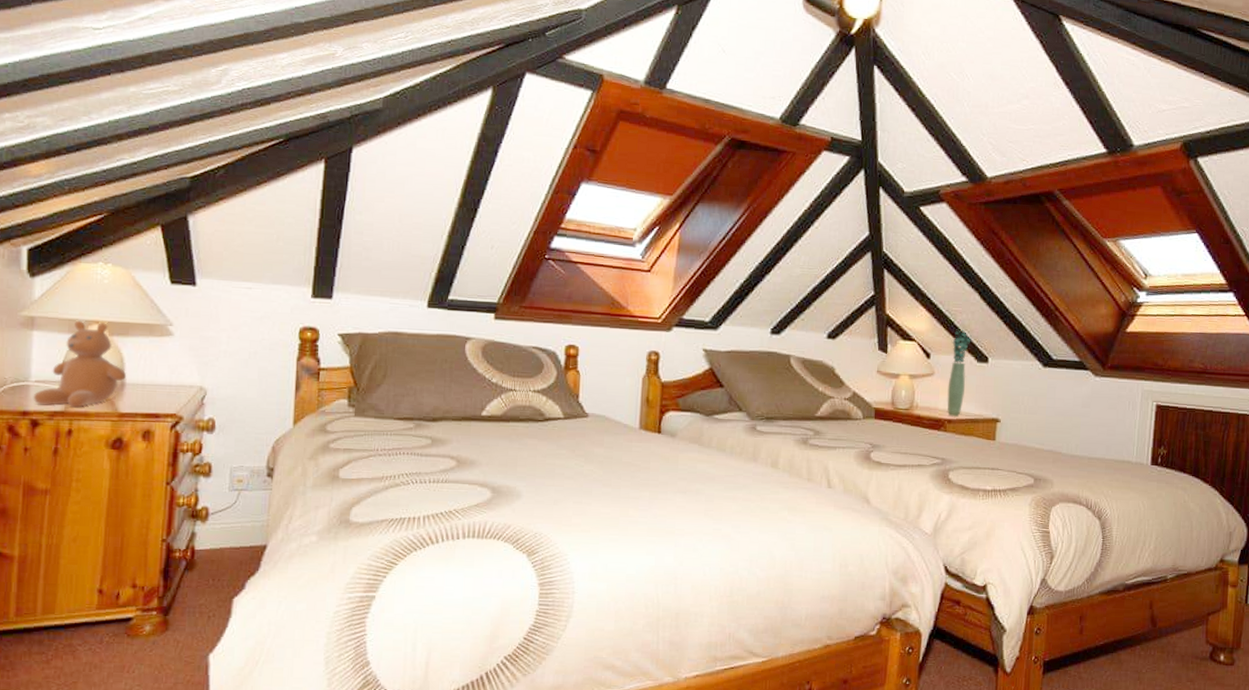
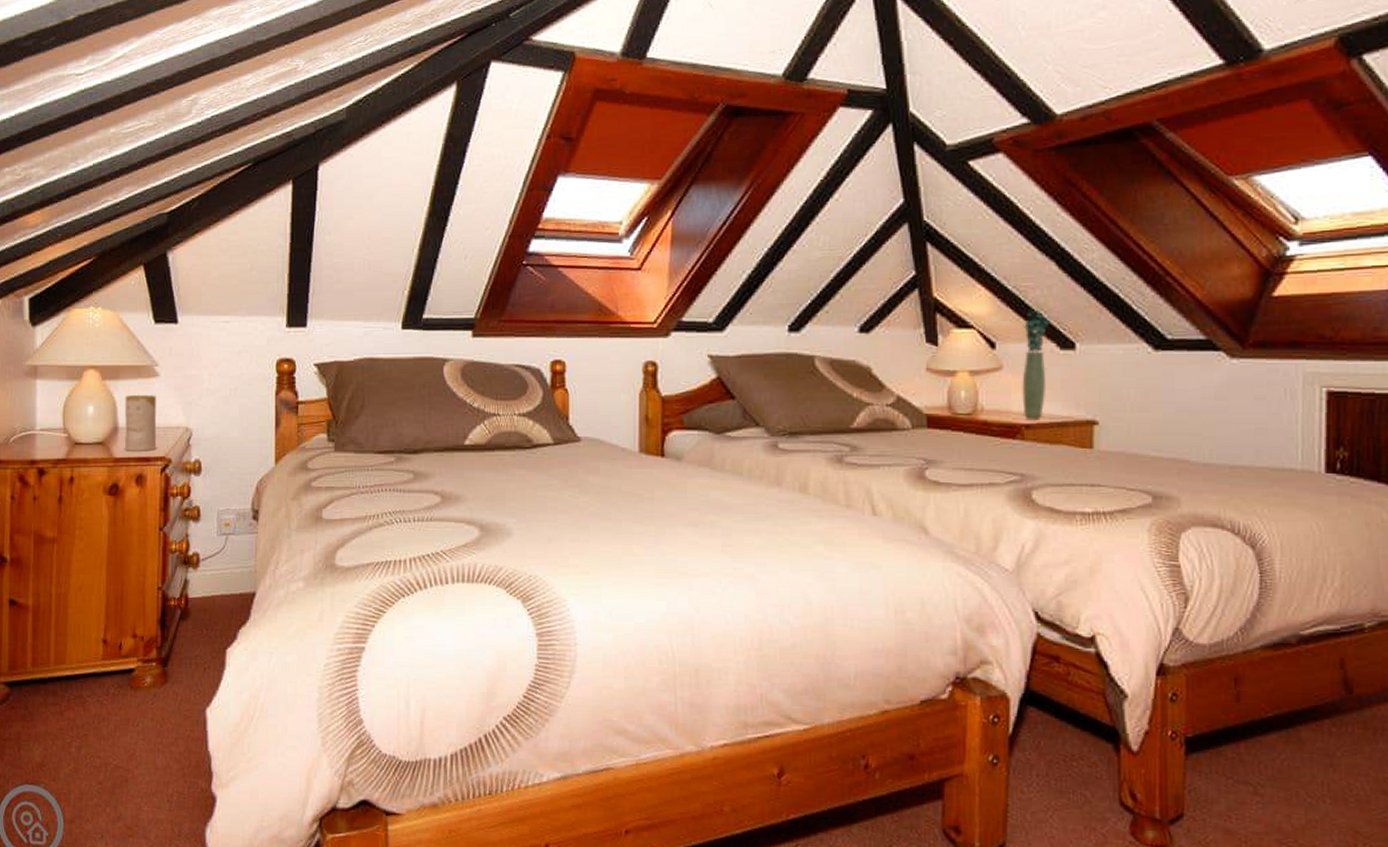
teddy bear: present [33,320,126,408] -> none [39,366,118,455]
candle: none [132,352,170,408] -> present [125,395,157,451]

